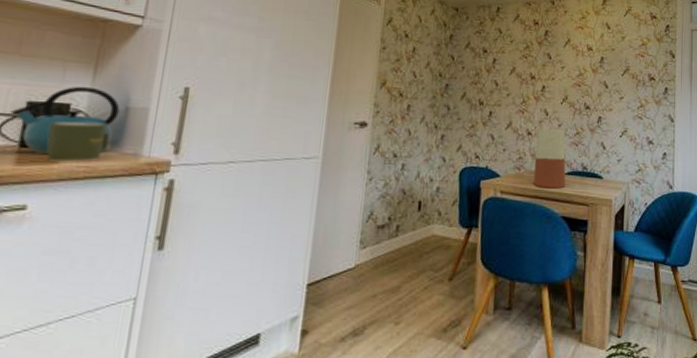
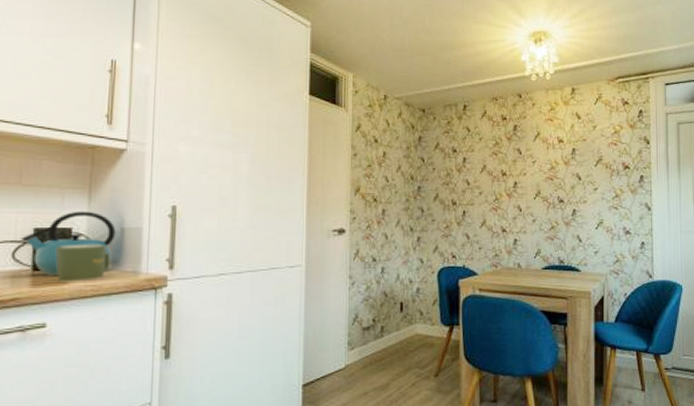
vase: present [533,129,566,190] -> none [510,225,543,285]

